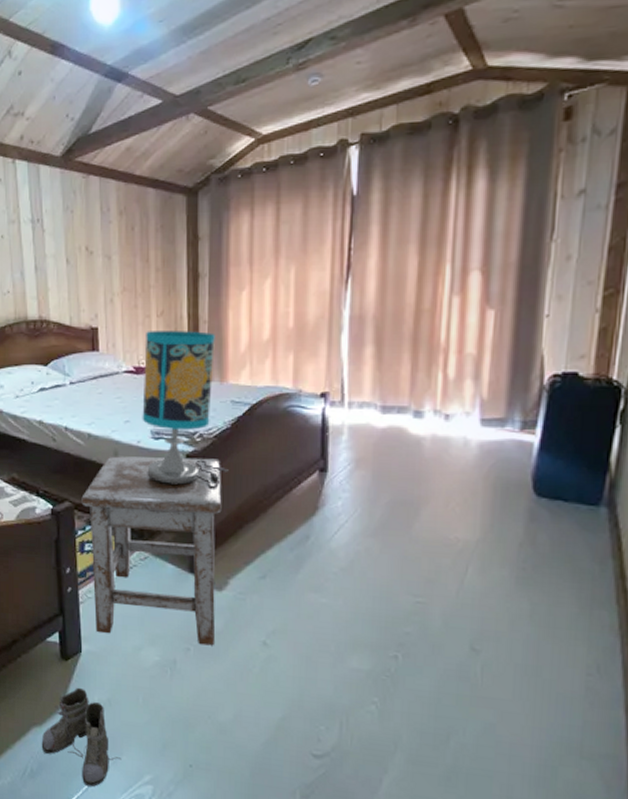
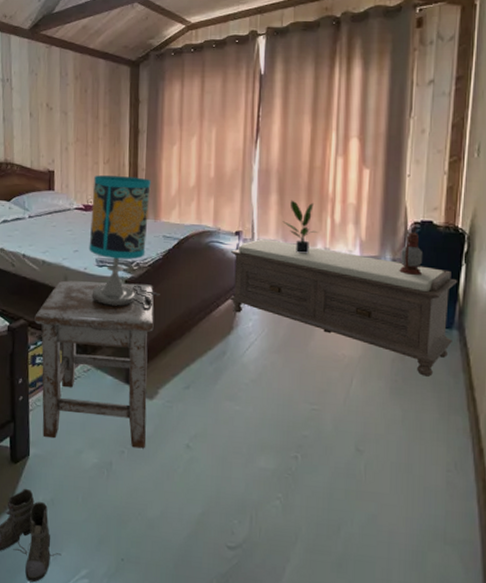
bench: none [313,400,610,564] -> present [229,238,458,377]
potted plant: none [380,352,426,418] -> present [282,200,318,254]
lantern: none [531,371,564,442] -> present [399,219,424,276]

